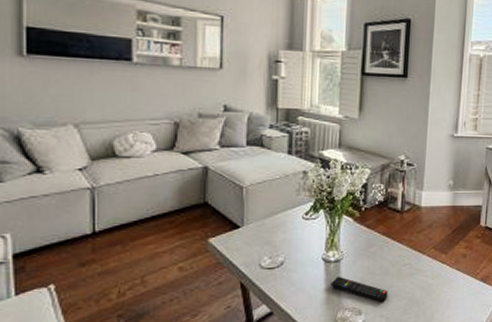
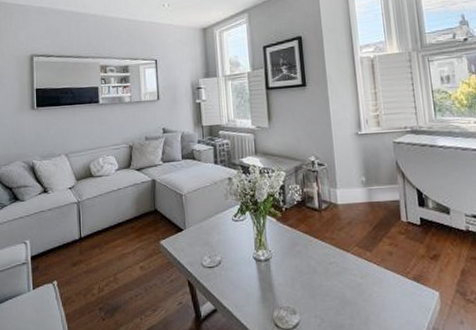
remote control: present [330,276,388,302] -> none [264,274,319,302]

